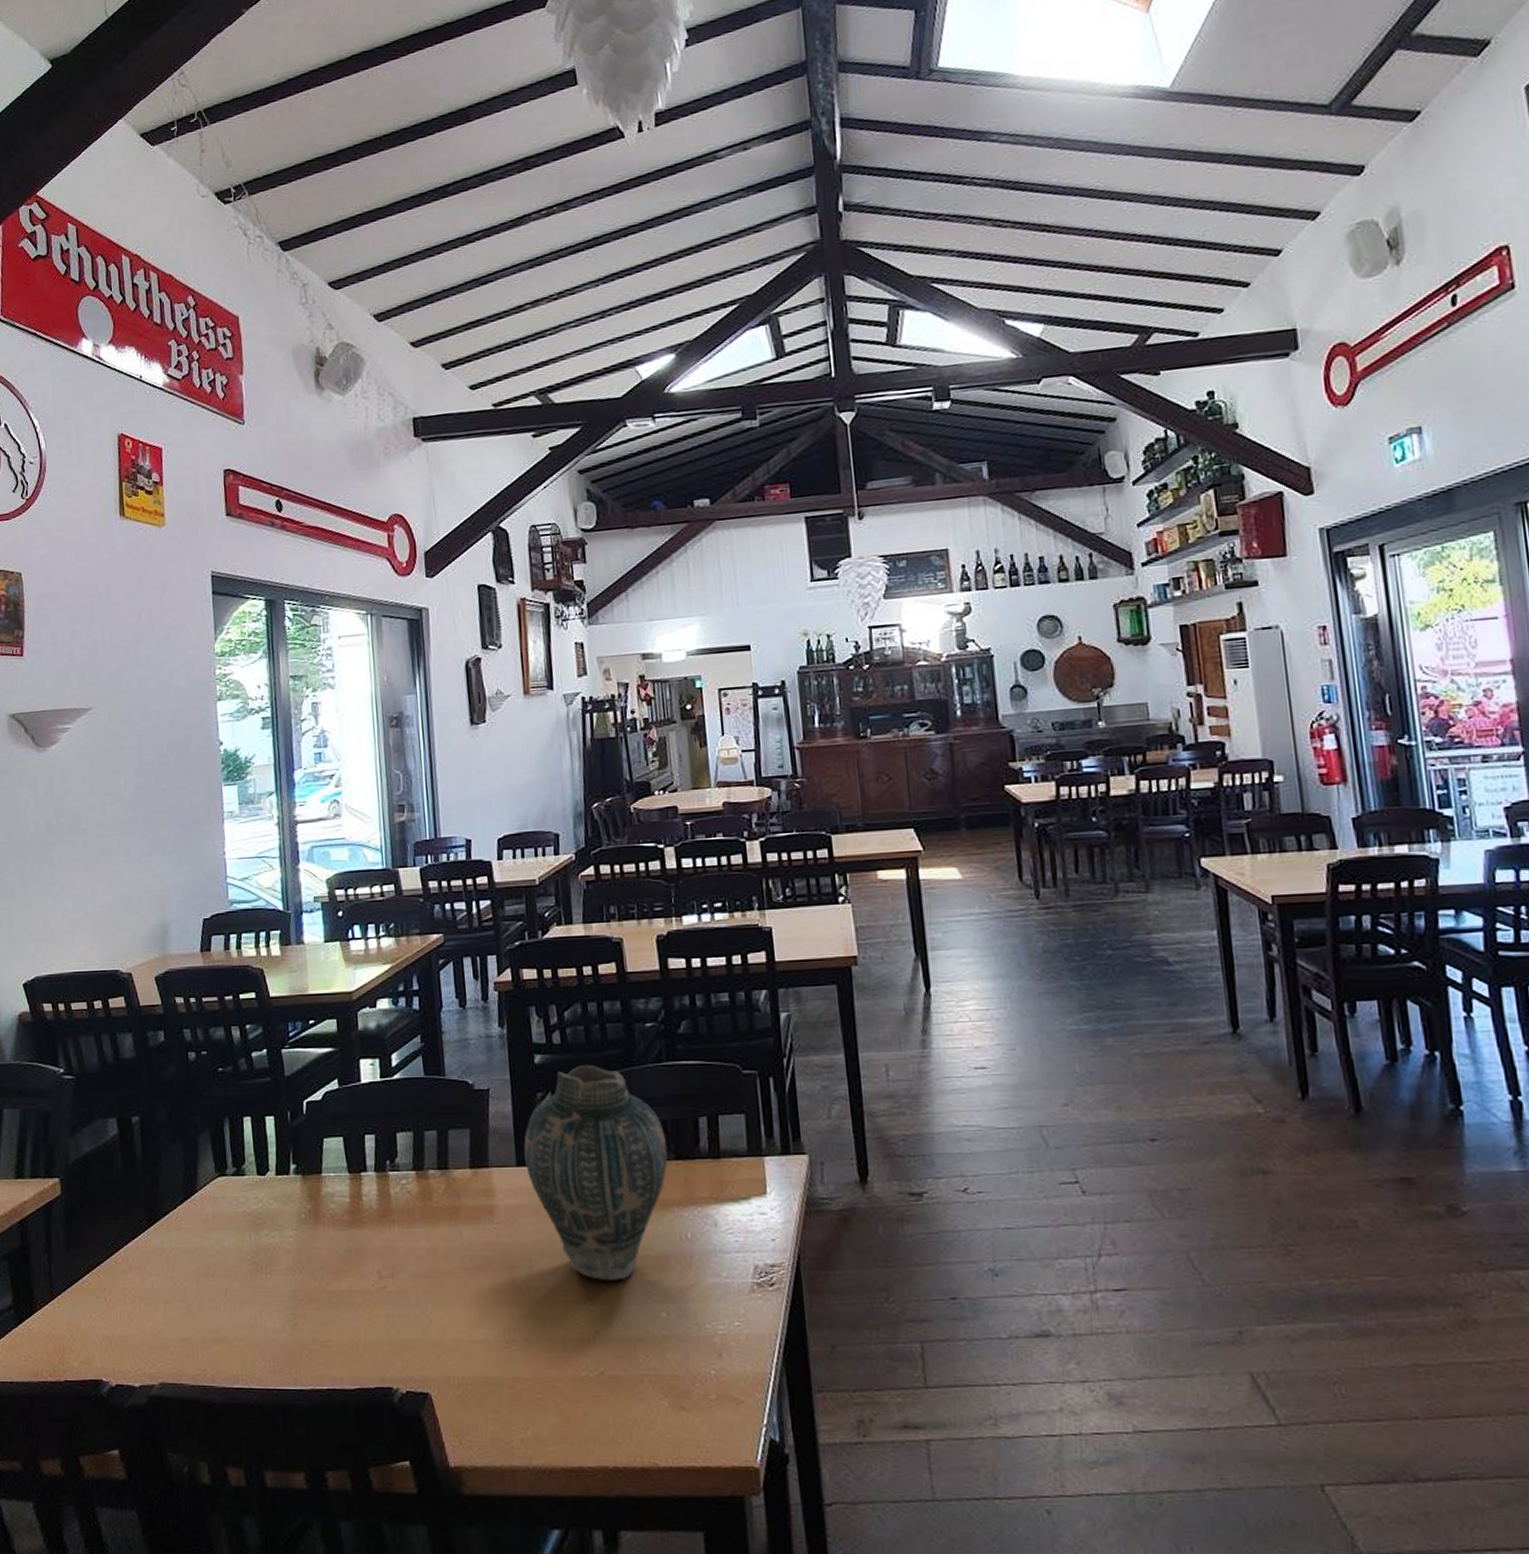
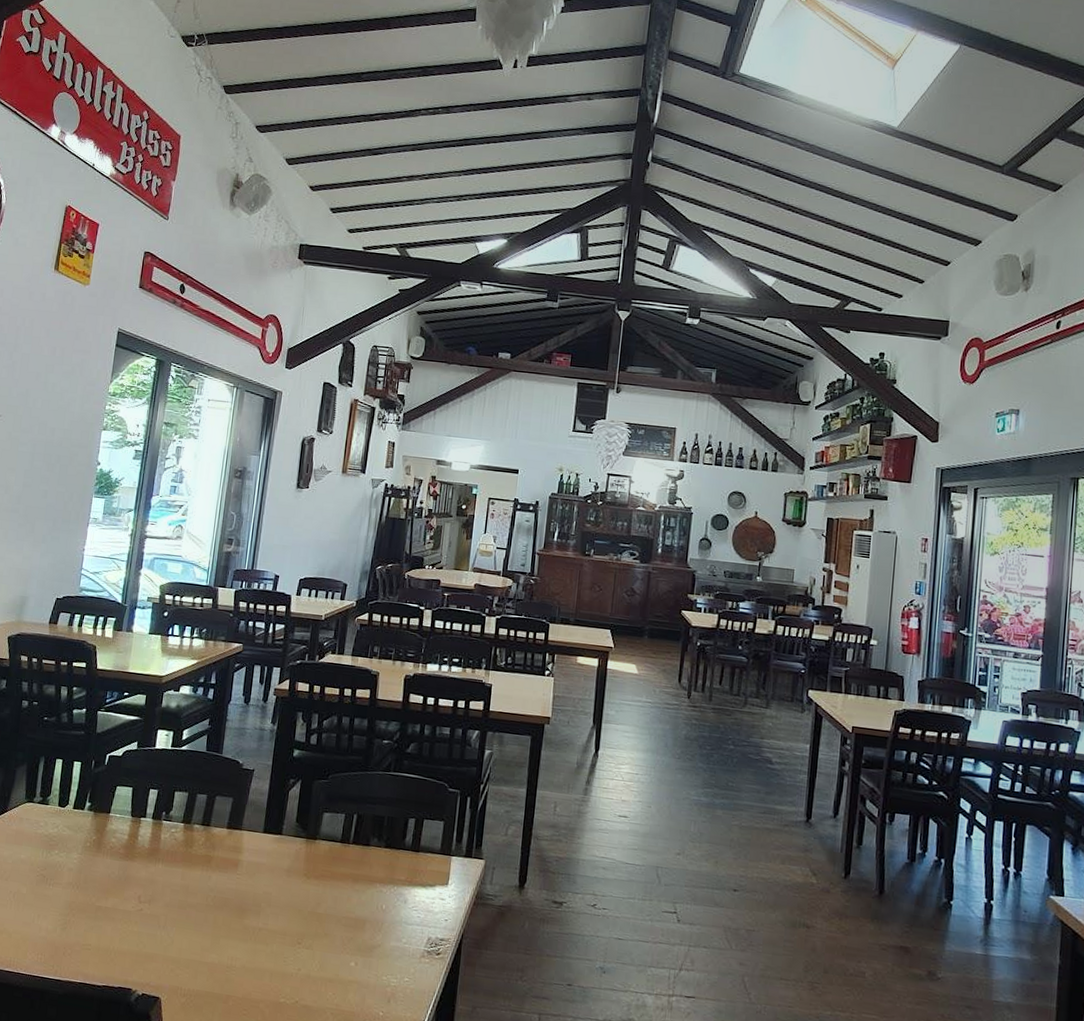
vase: present [524,1065,668,1280] -> none [270,764,382,933]

